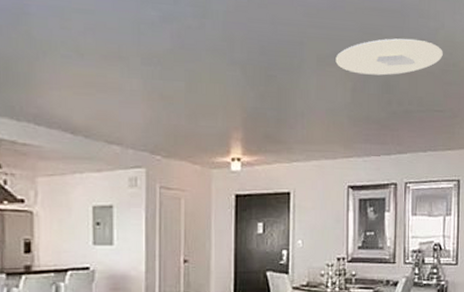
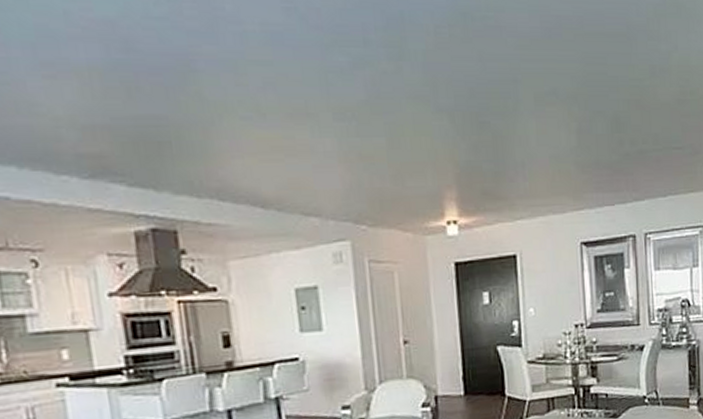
ceiling light: present [335,38,443,76] -> none [556,66,678,112]

